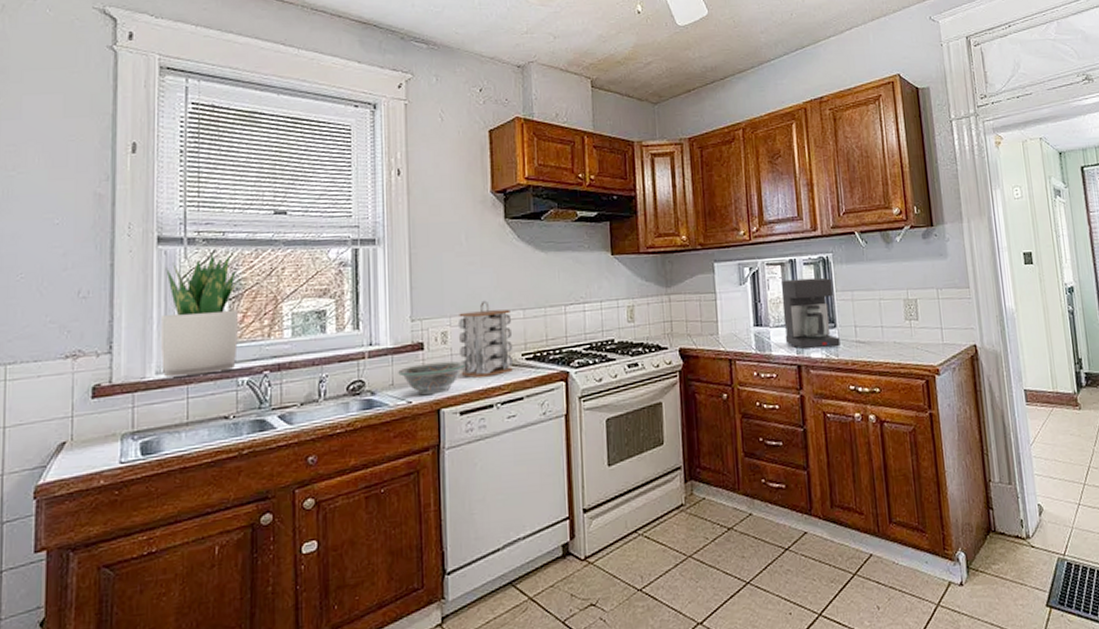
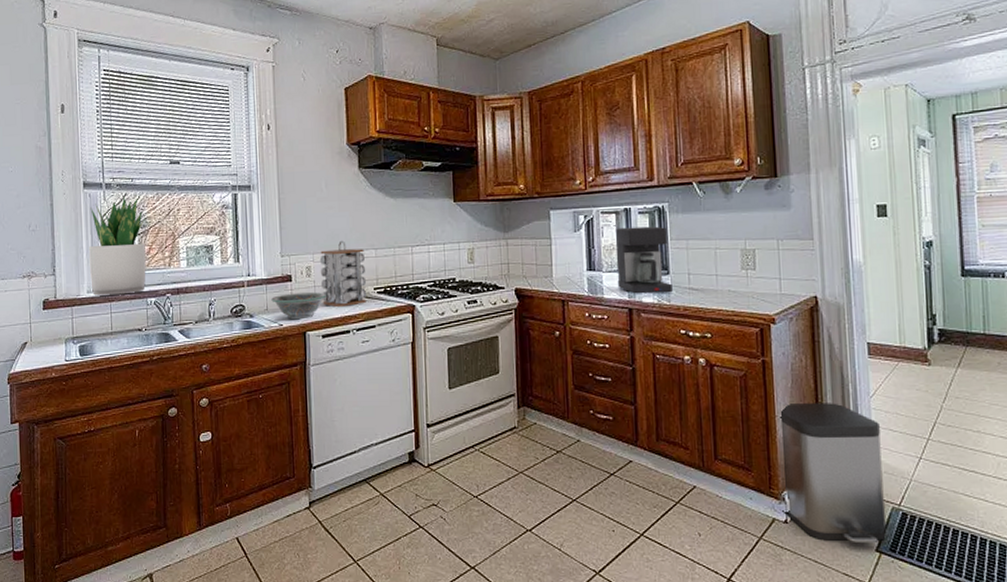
pedal bin: none [950,453,1055,601] -> present [779,403,886,542]

